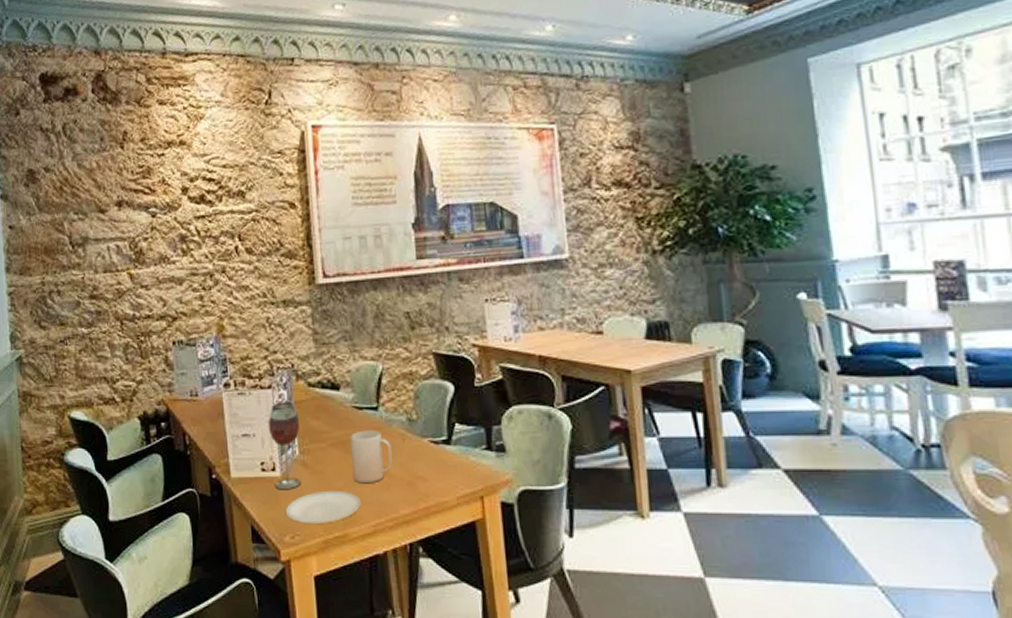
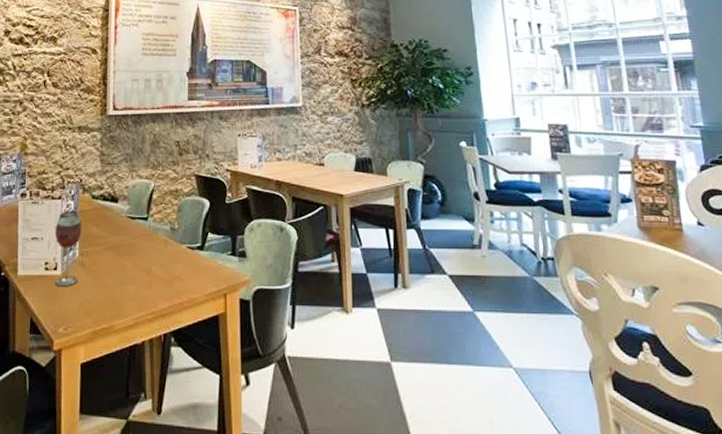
plate: present [286,490,361,524] -> none [62,287,127,317]
mug: present [350,430,393,484] -> none [122,237,156,282]

